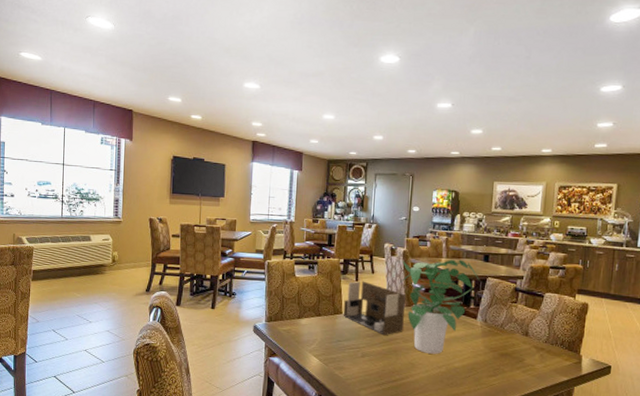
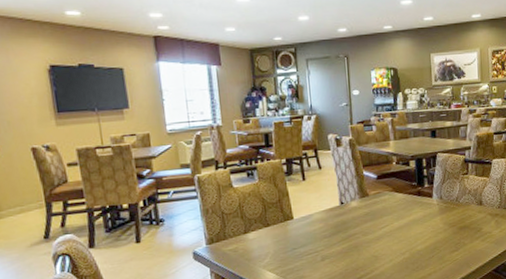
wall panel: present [343,281,405,336] -> none [293,179,361,233]
potted plant: present [399,259,479,354] -> none [349,139,430,243]

